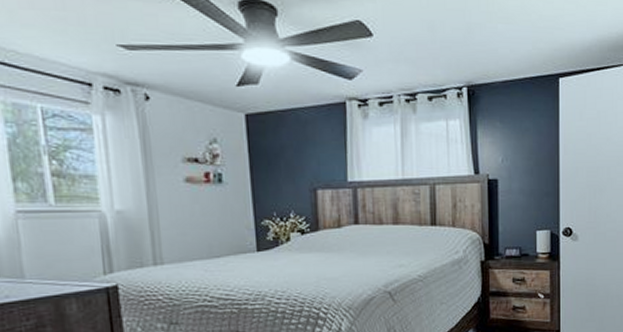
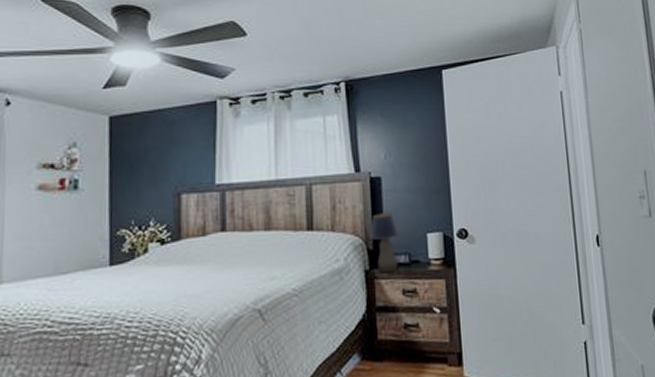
table lamp: none [486,212,512,264] -> present [369,213,399,273]

